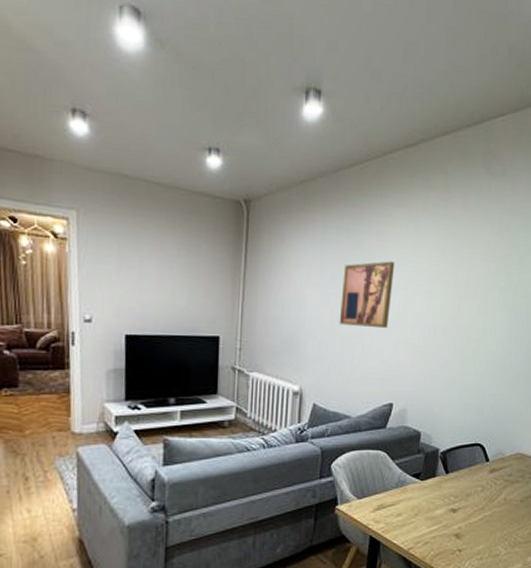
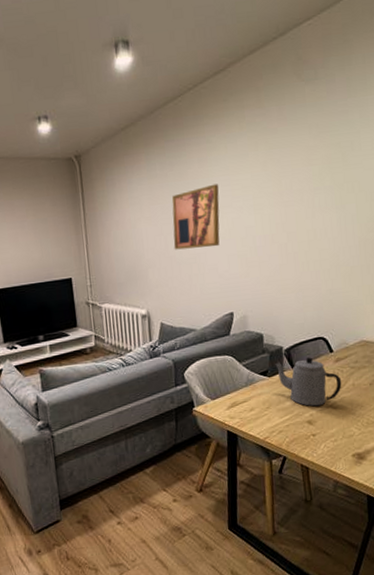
teapot: none [429,464,494,519] -> present [275,357,342,407]

